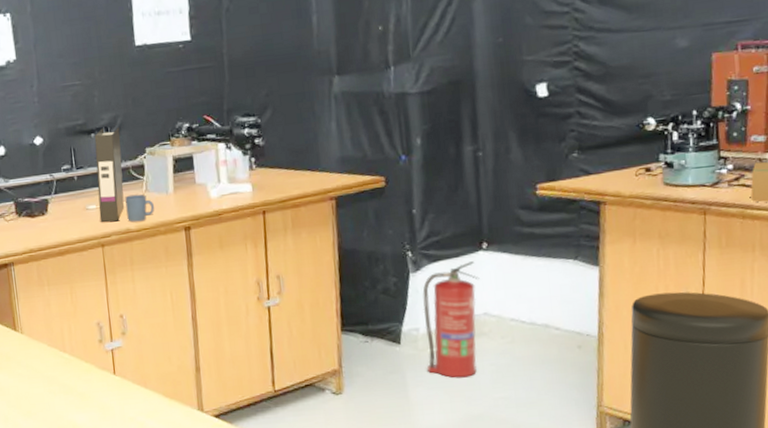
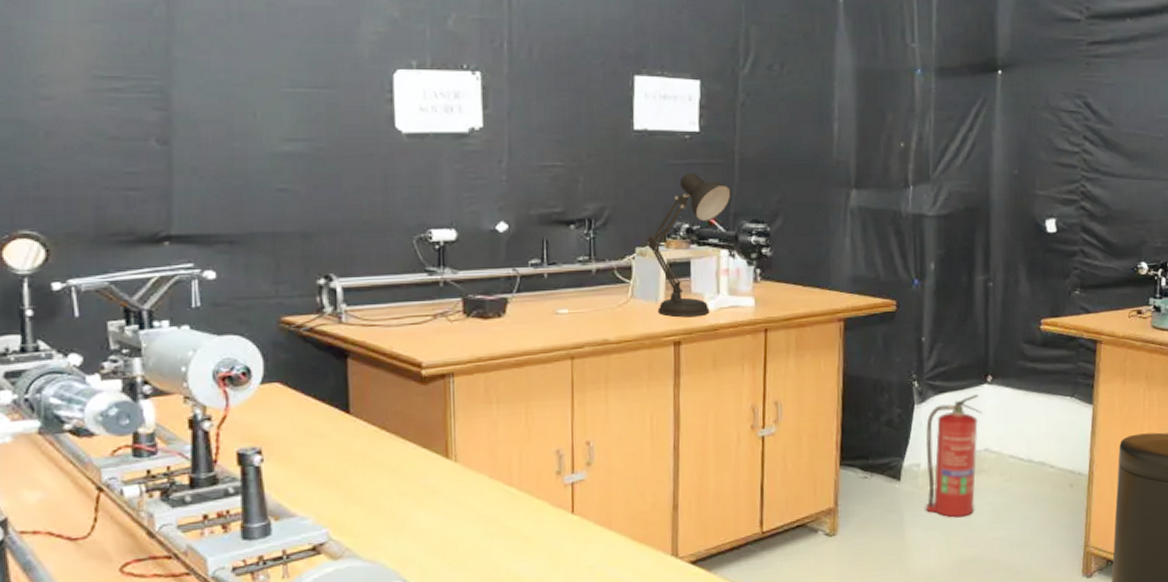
binder: present [94,128,125,222] -> none [571,220,606,331]
mug: present [125,194,154,224] -> none [605,300,640,334]
desk lamp: none [154,77,224,206] -> present [646,173,731,318]

